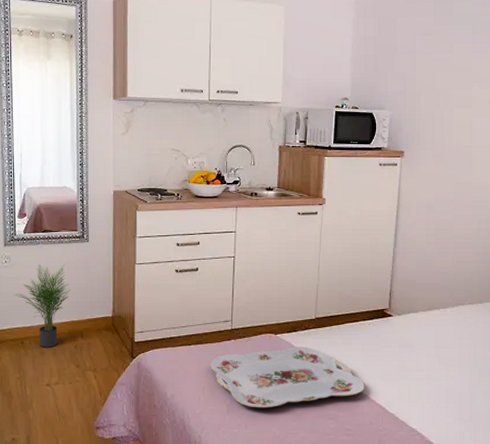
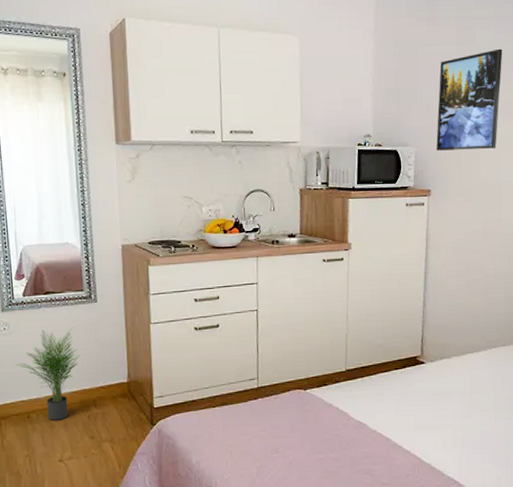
serving tray: present [210,346,365,408] -> none [237,400,400,469]
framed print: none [411,20,479,115] -> present [436,48,503,151]

